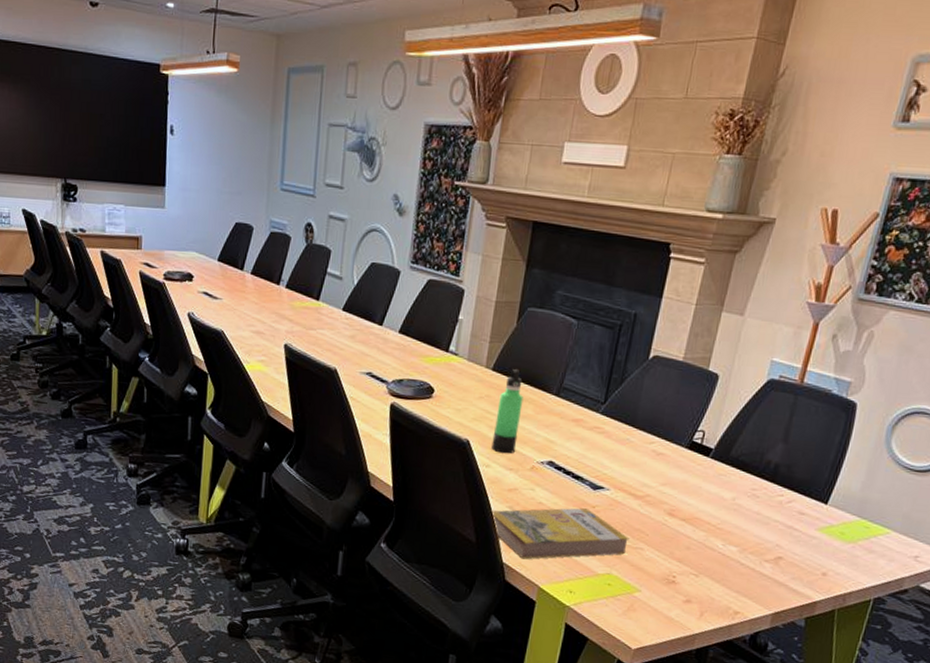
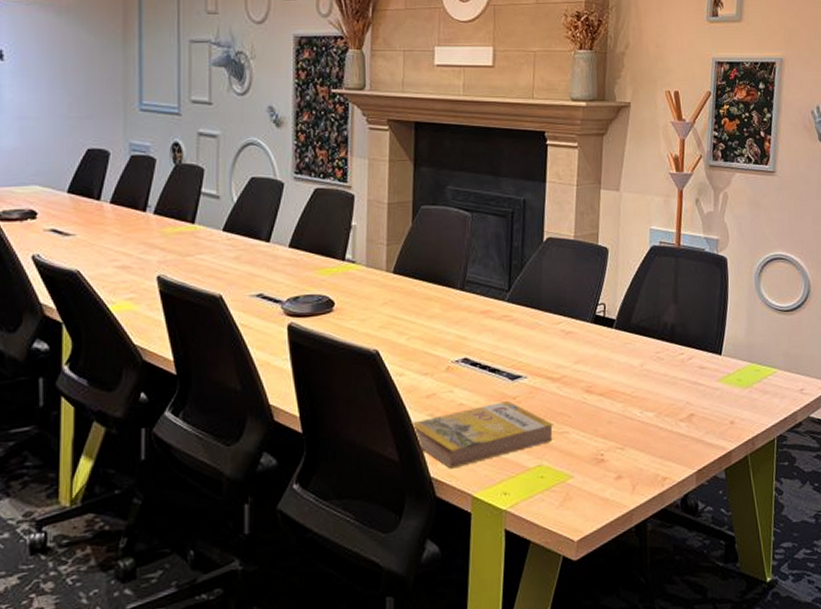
thermos bottle: present [491,369,524,454] -> none [402,269,429,359]

